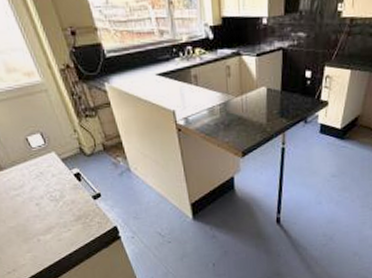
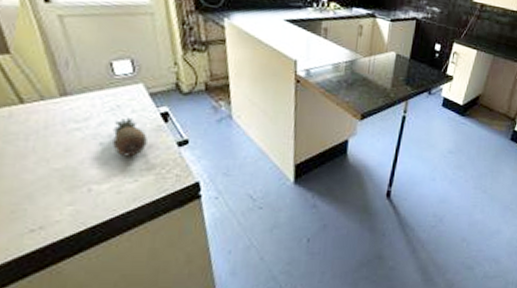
fruit: none [42,181,70,212] -> present [112,117,148,157]

